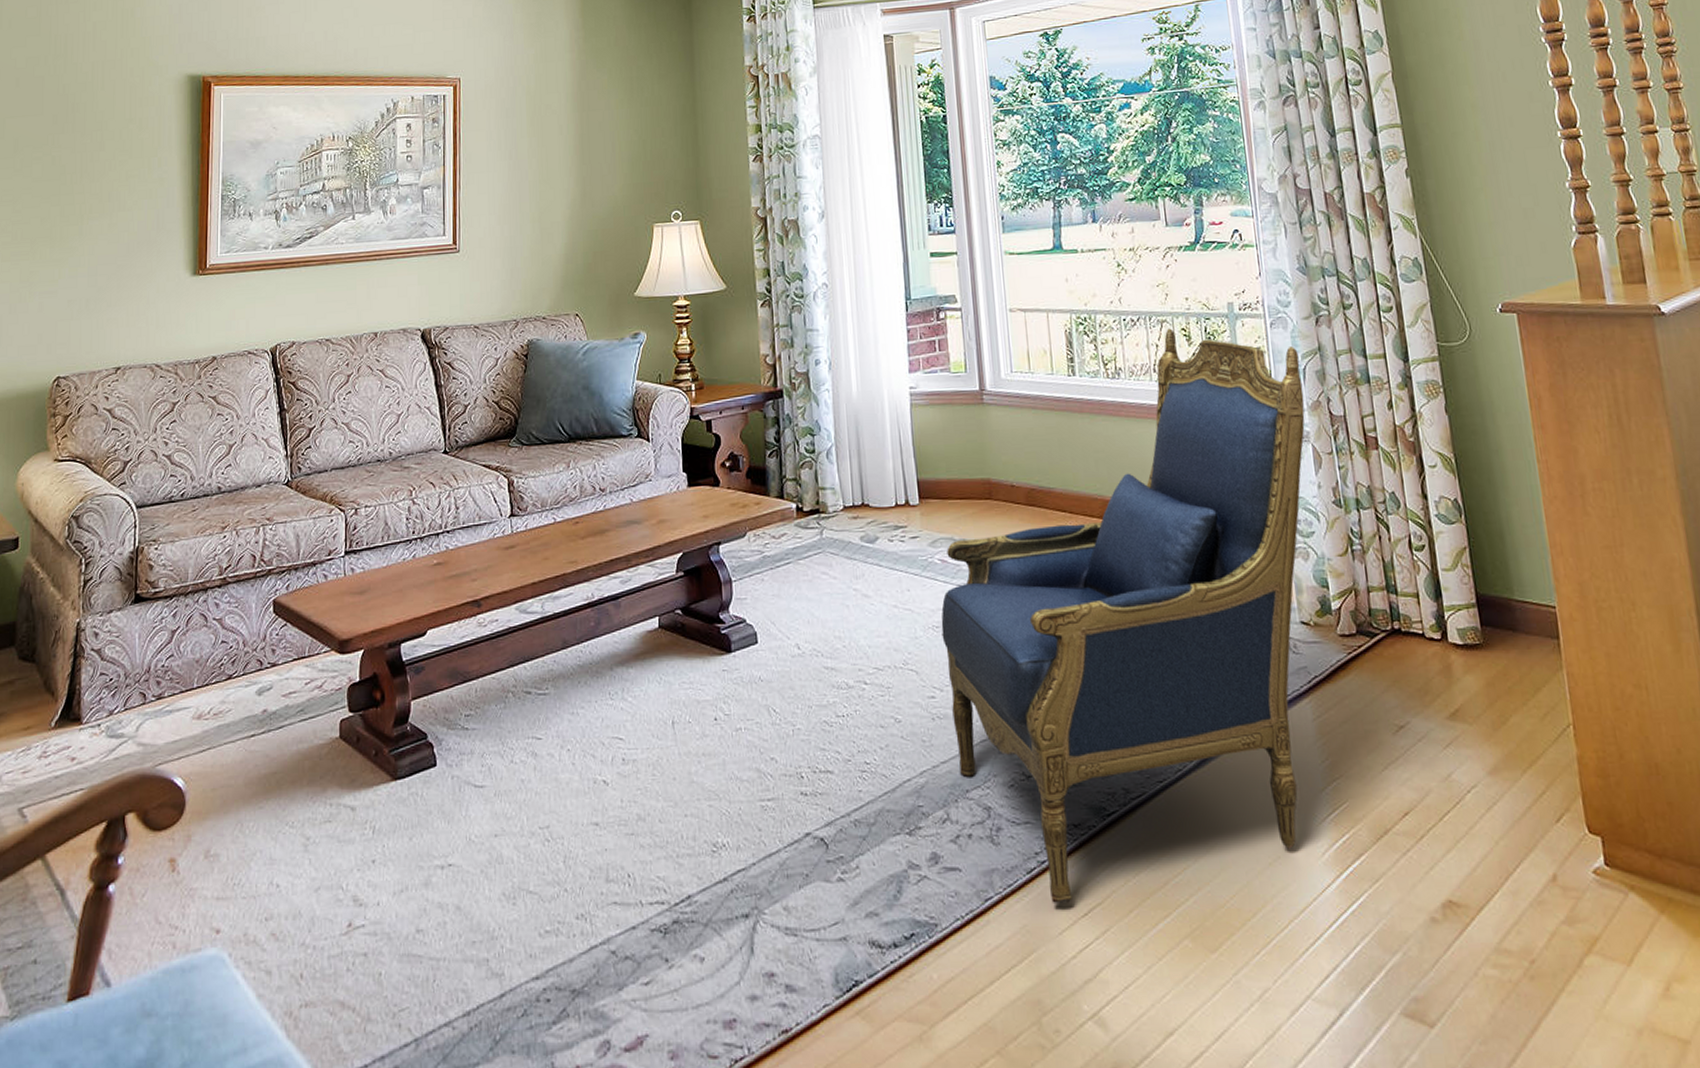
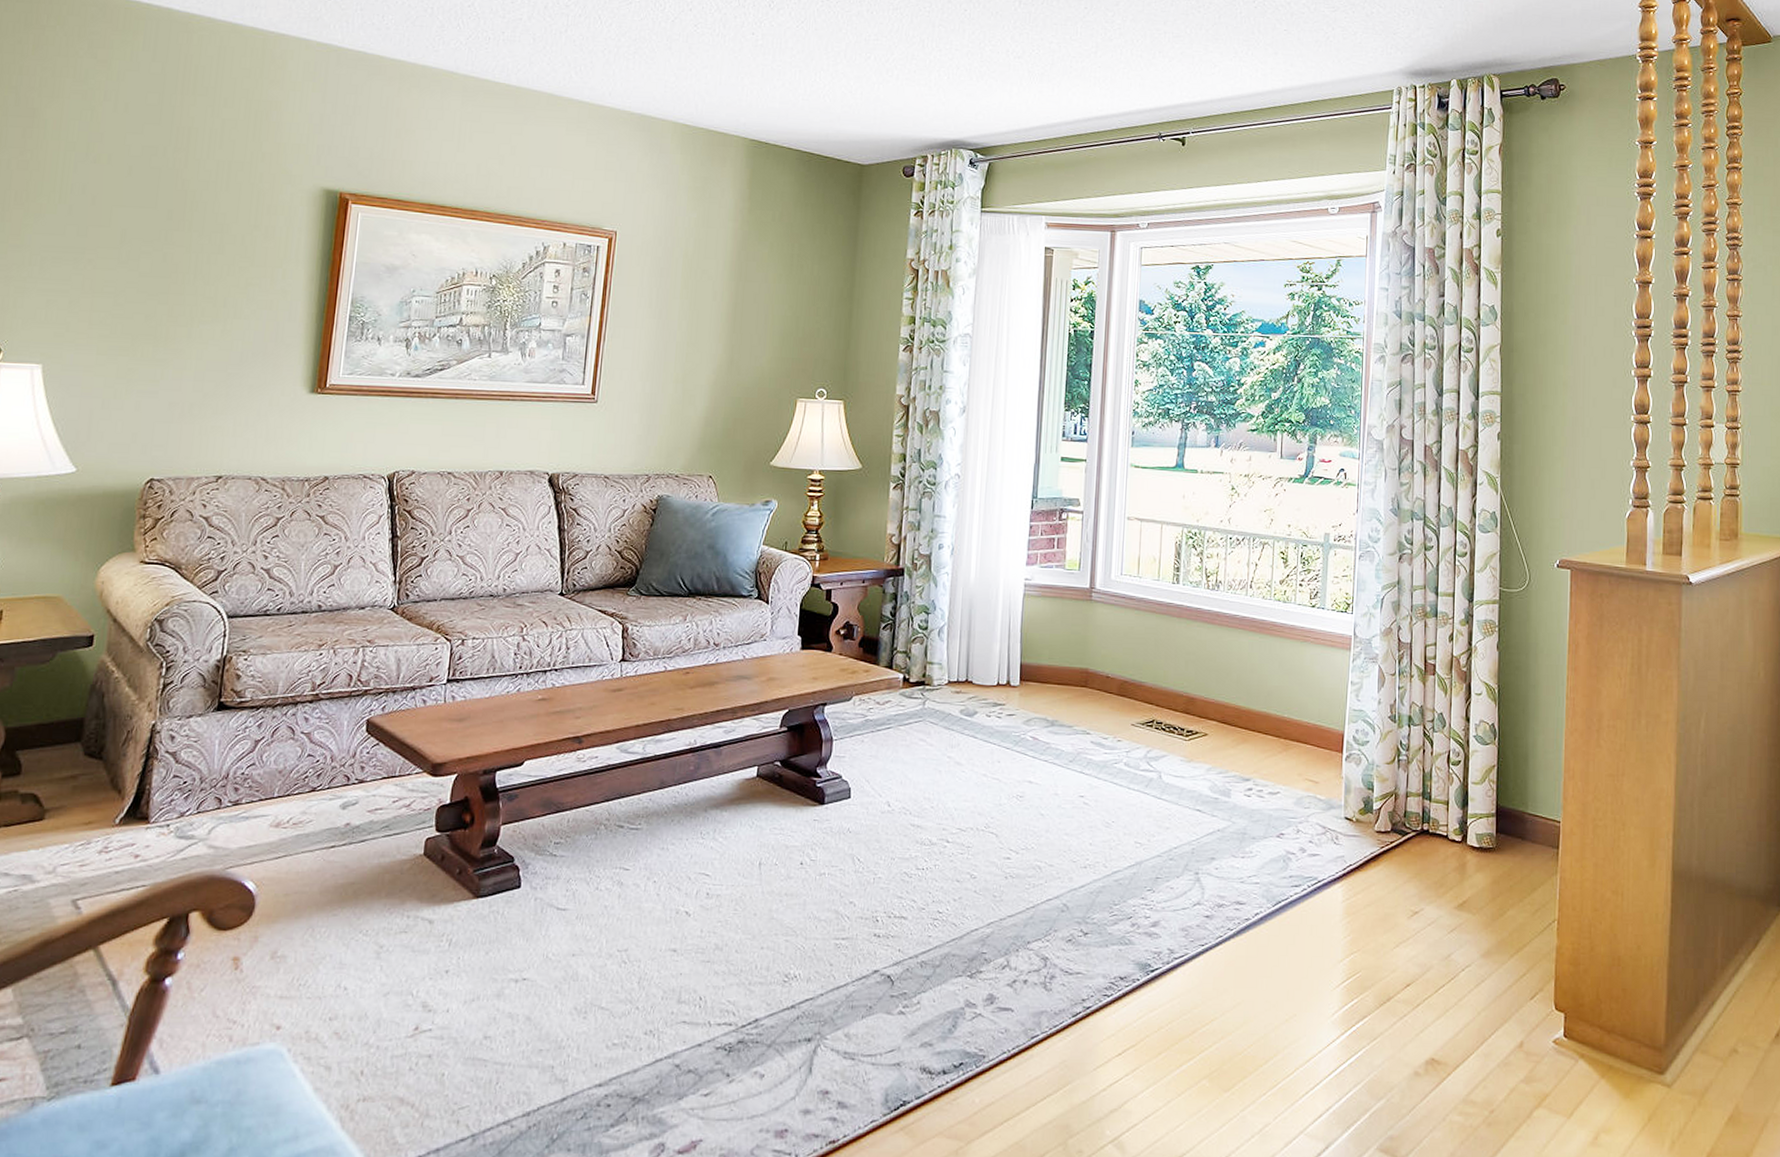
armchair: present [941,328,1305,903] -> none [1024,550,1380,1044]

